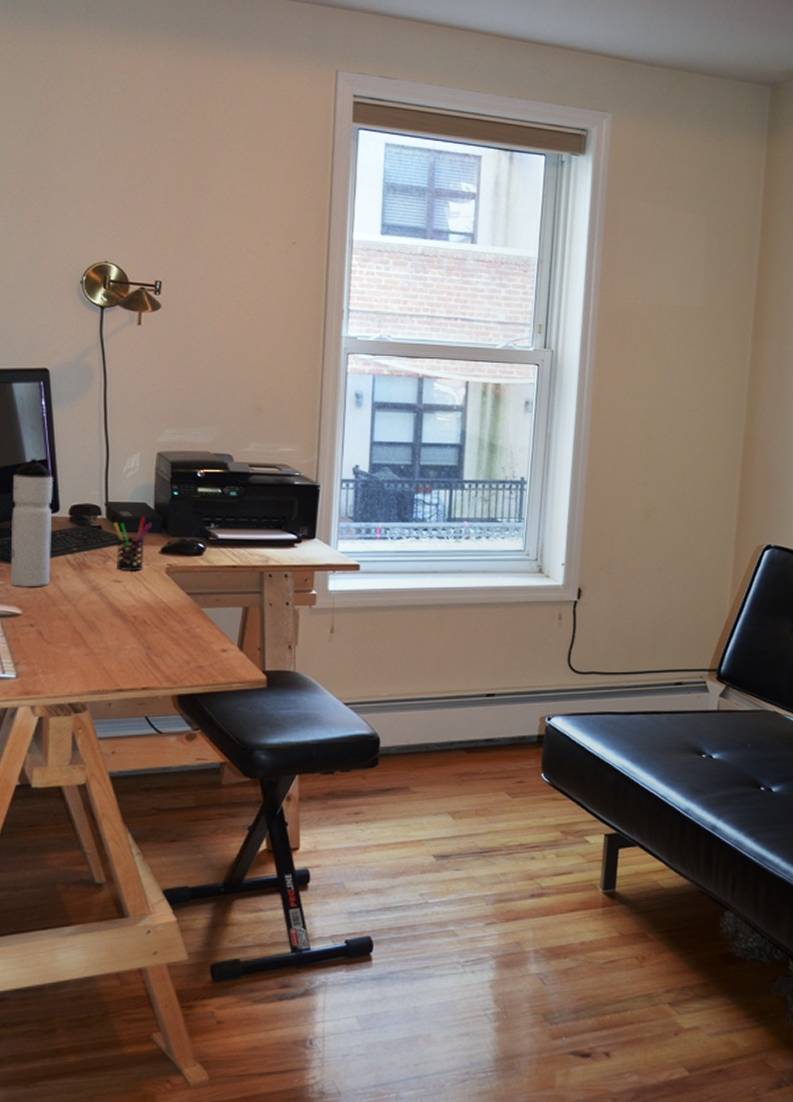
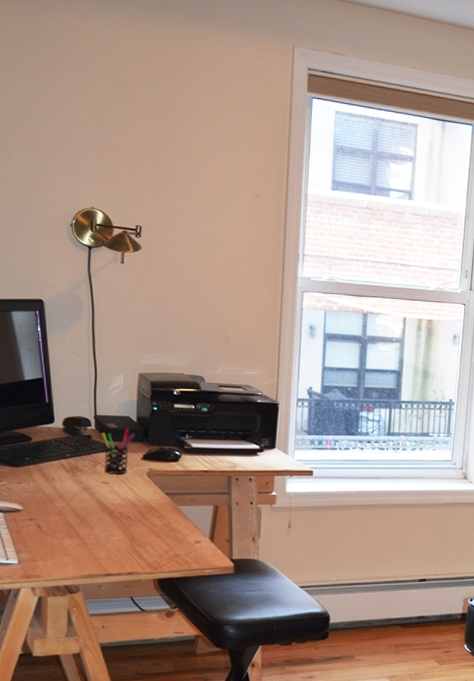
water bottle: present [10,458,53,588] -> none [12,376,48,487]

